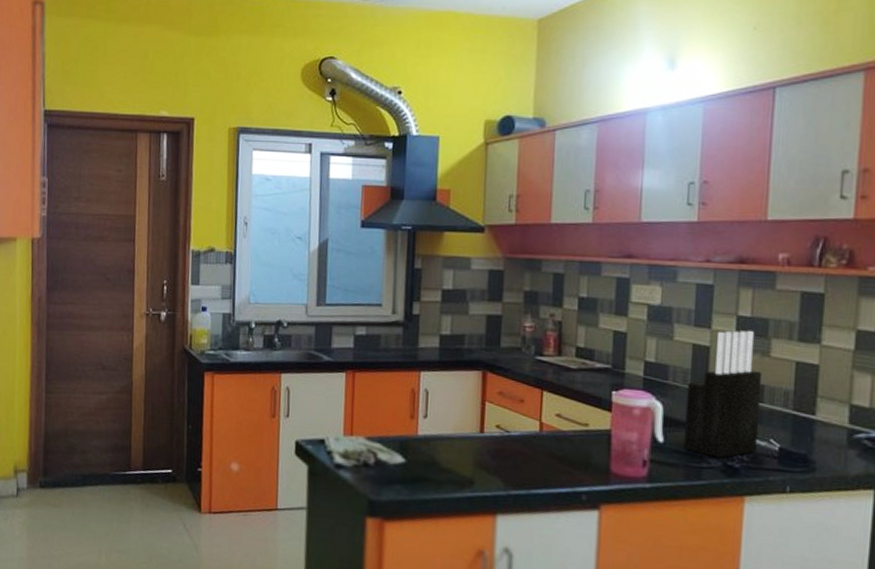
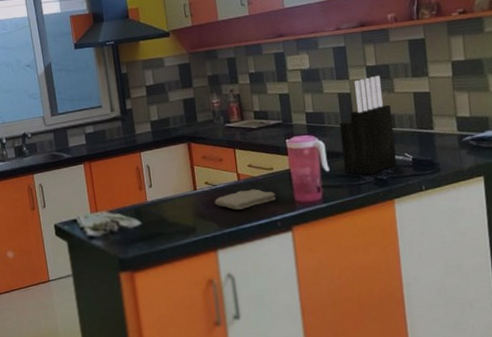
washcloth: none [504,444,586,470] -> present [214,189,276,210]

